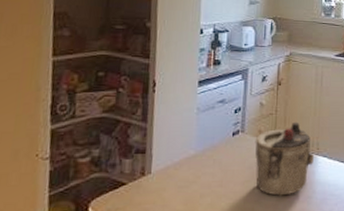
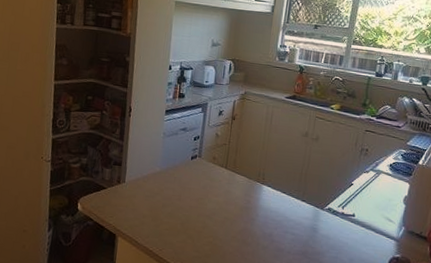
teapot: present [255,121,315,196] -> none [208,153,261,215]

